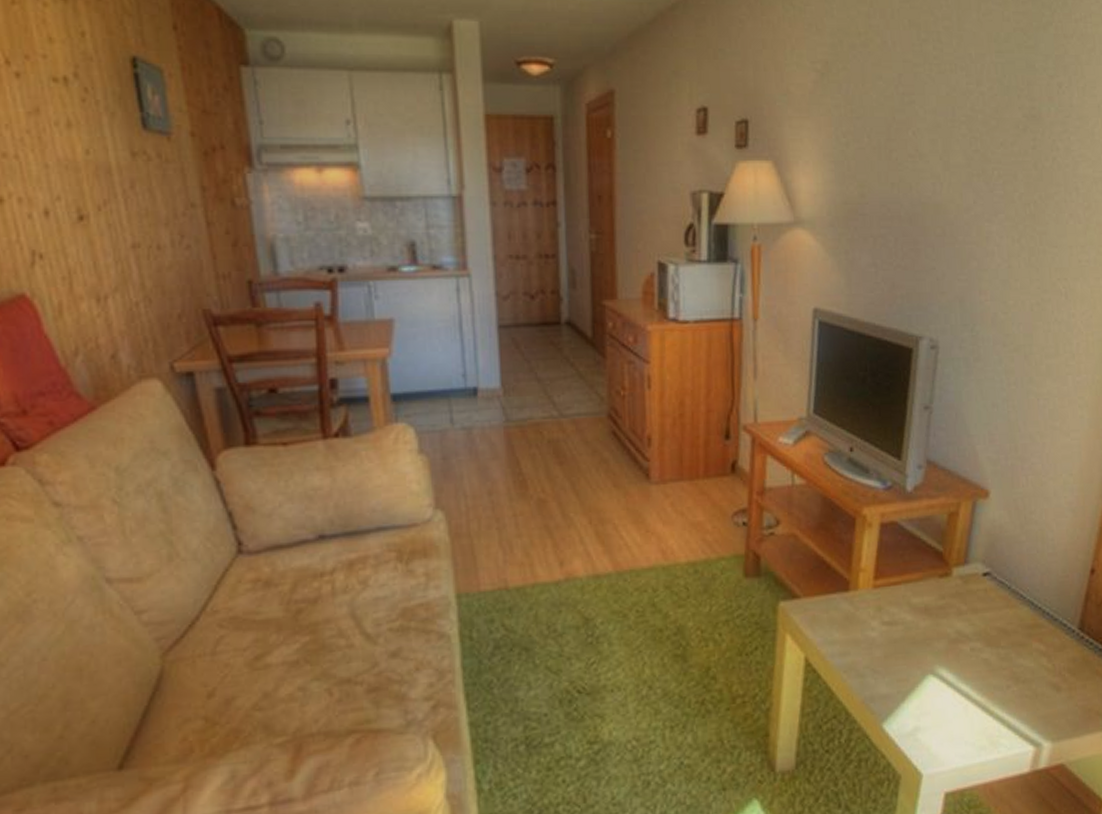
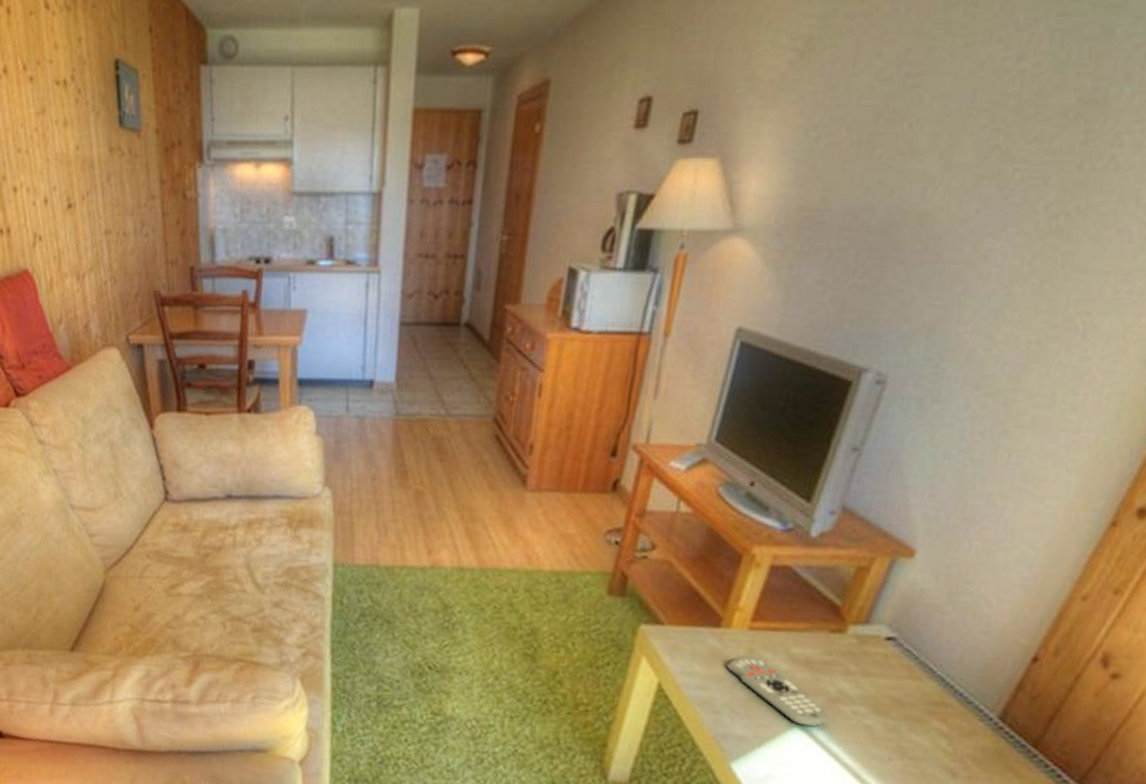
remote control: none [861,613,954,672] -> present [727,656,830,727]

